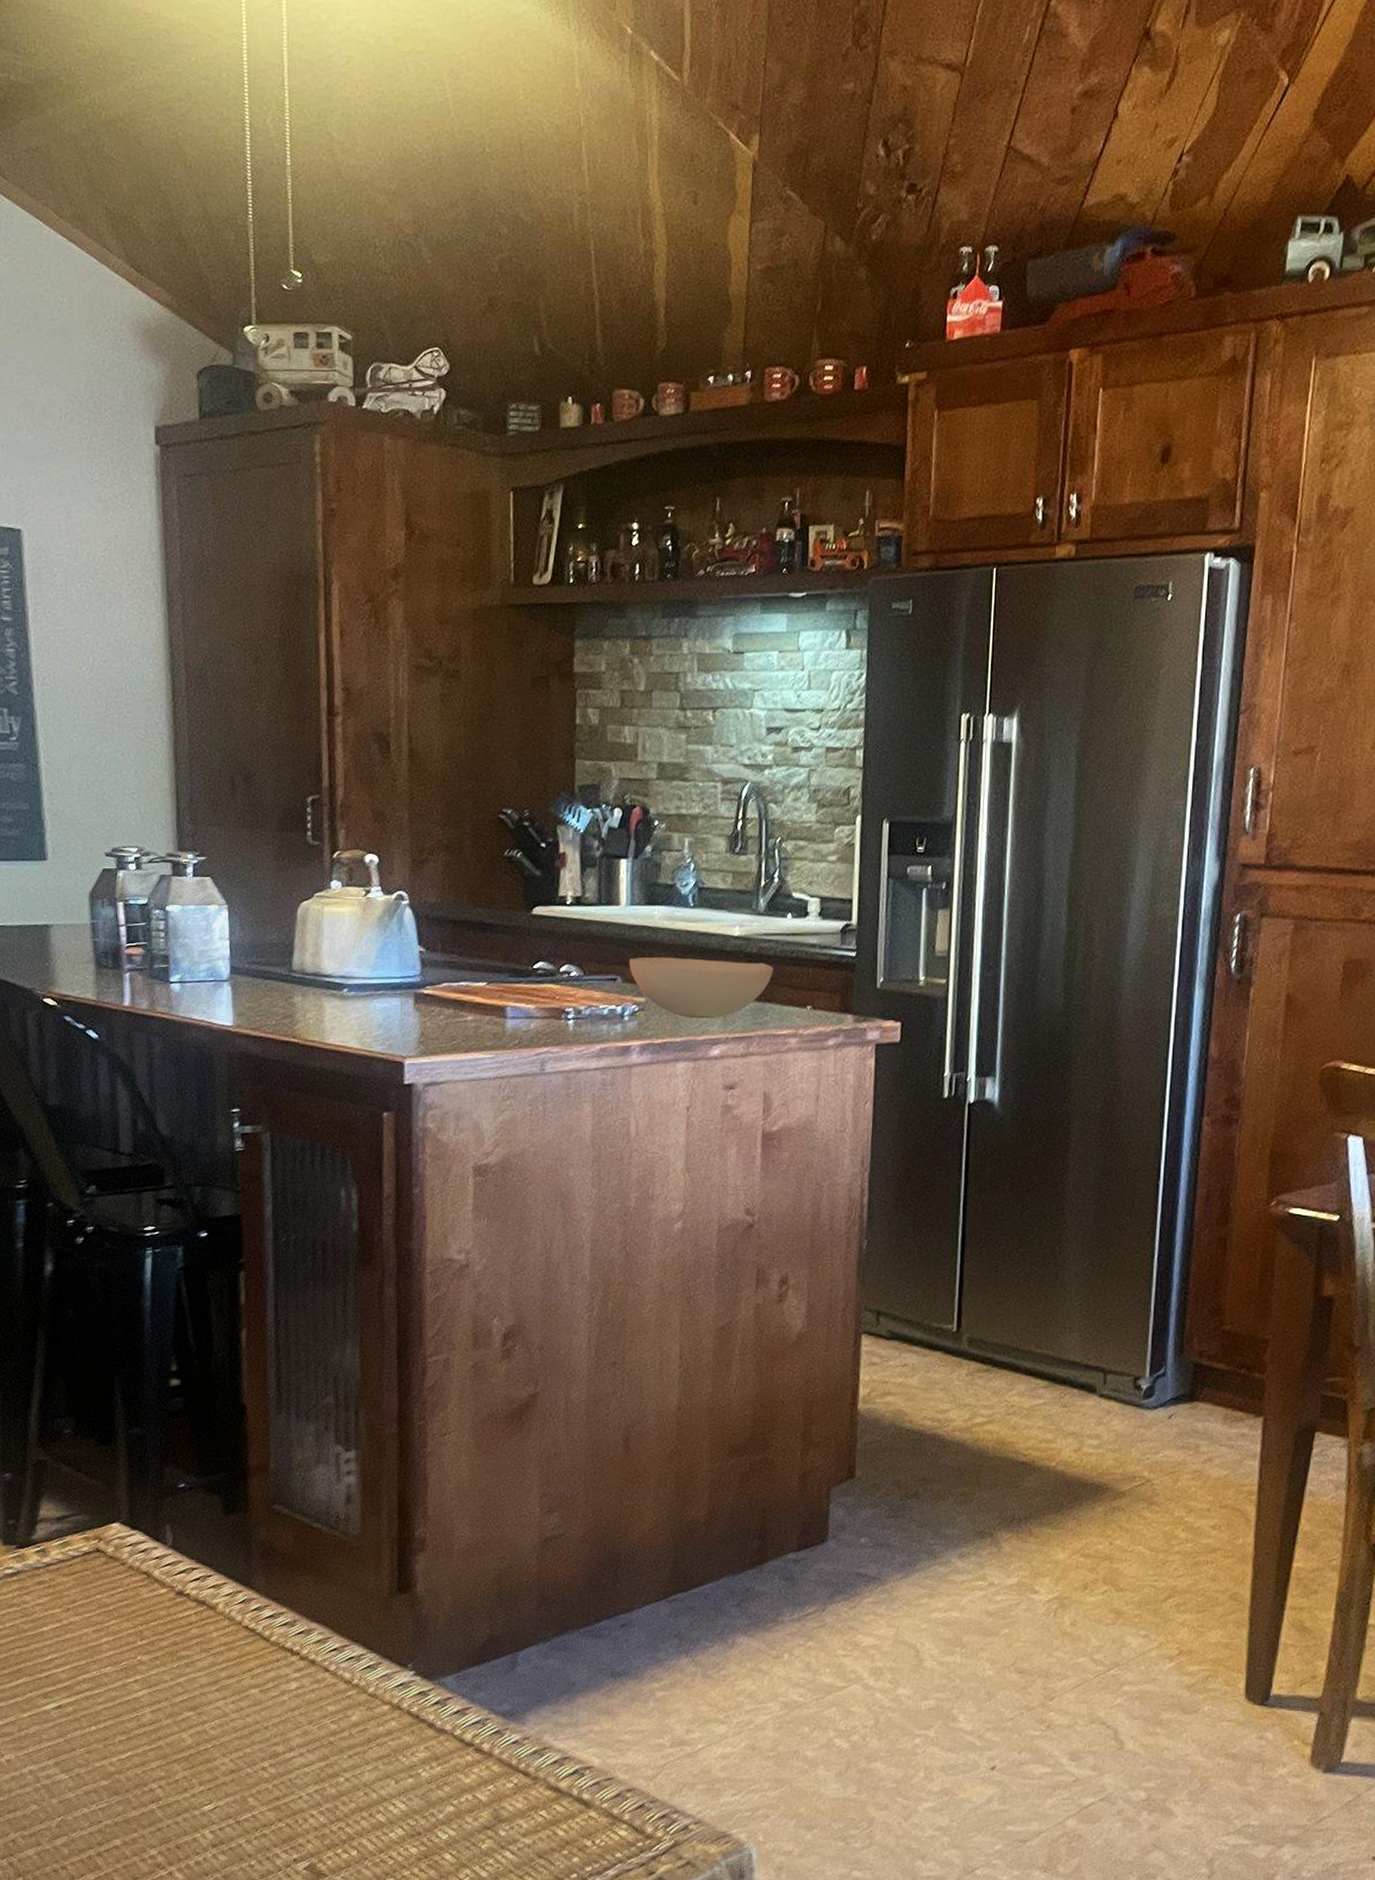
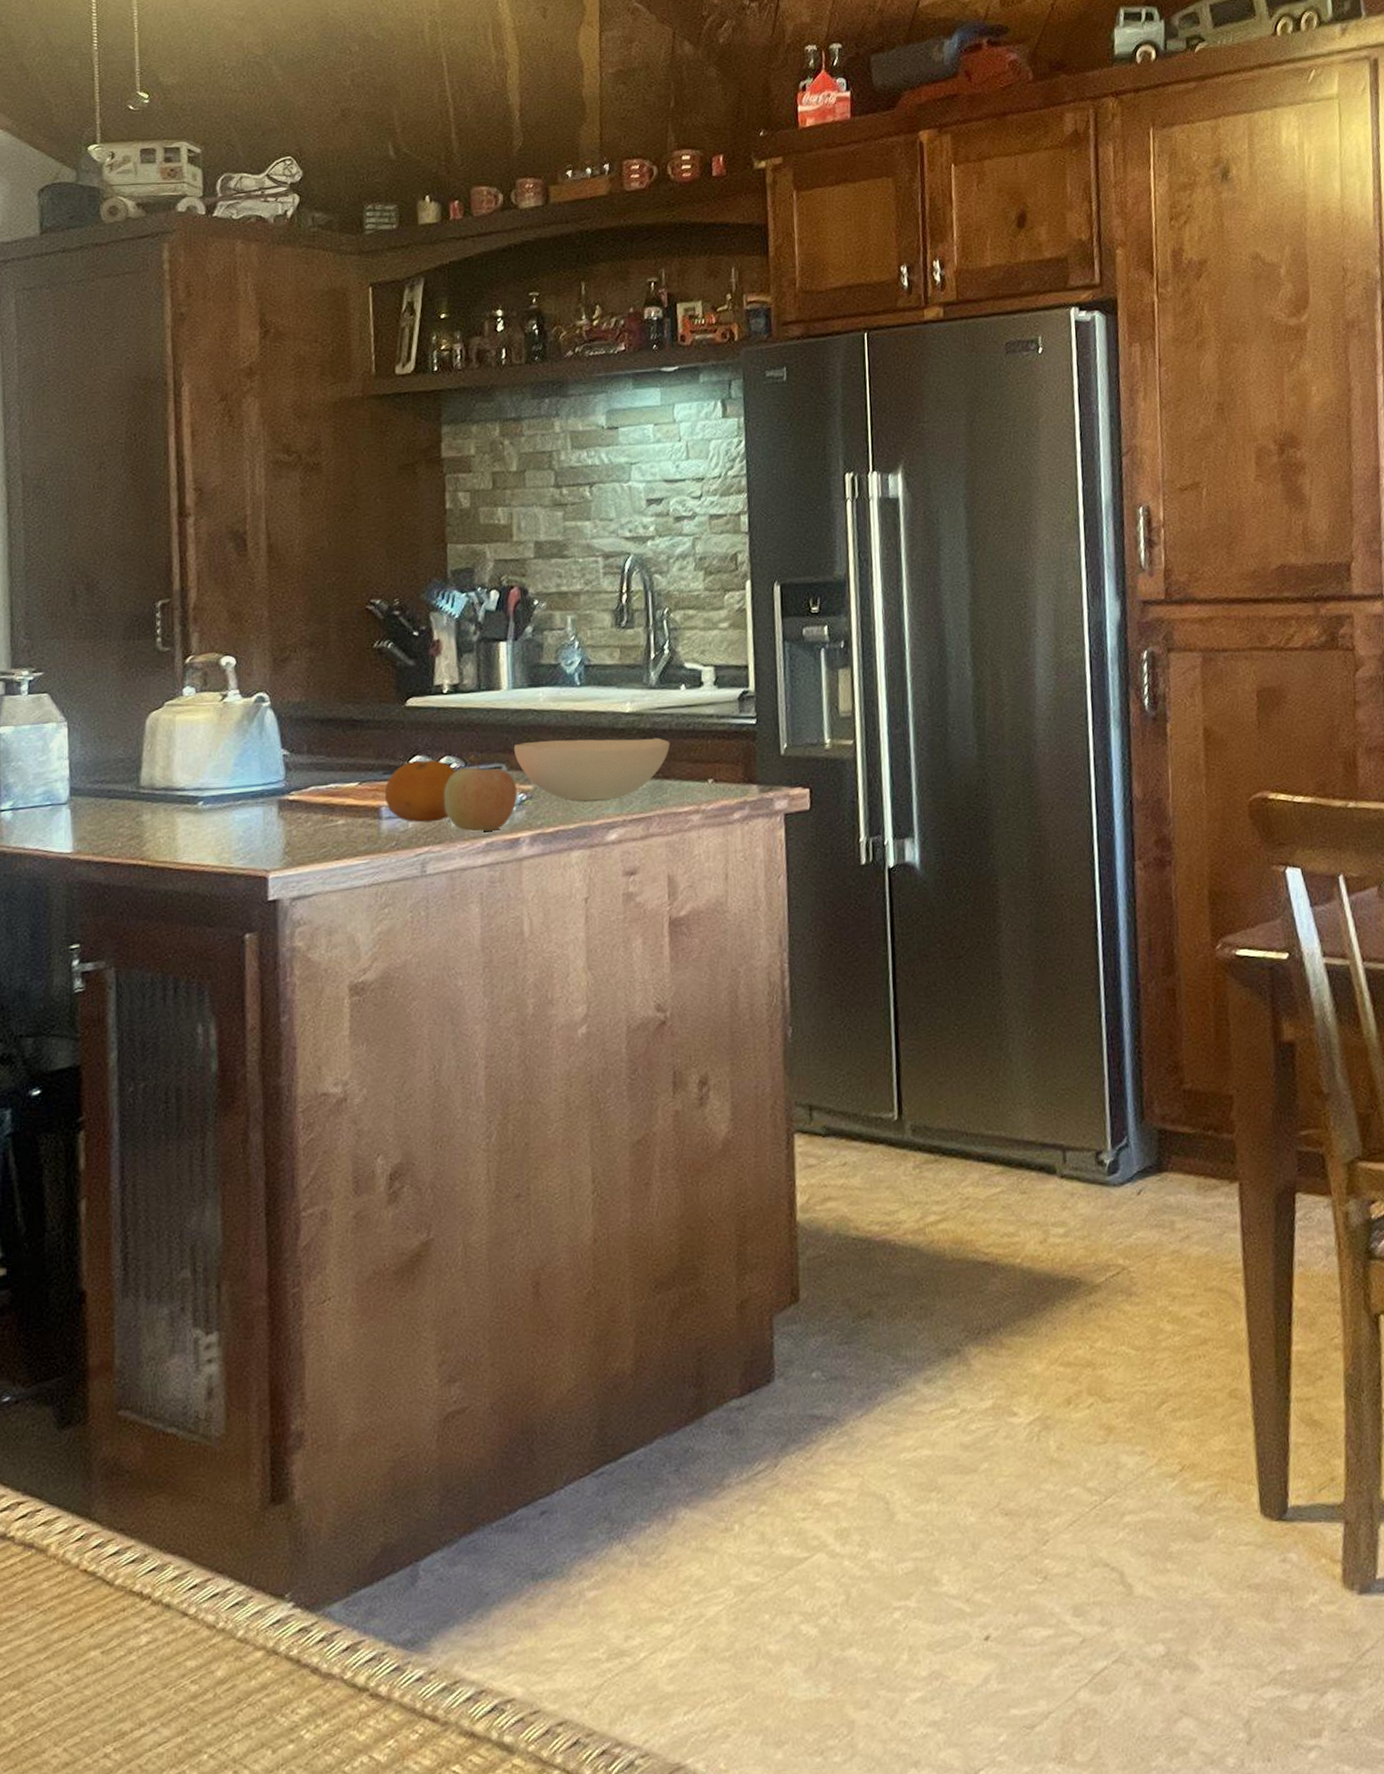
fruit: none [510,967,575,1025] -> present [384,760,456,823]
fruit: none [562,965,631,1039] -> present [443,755,518,832]

